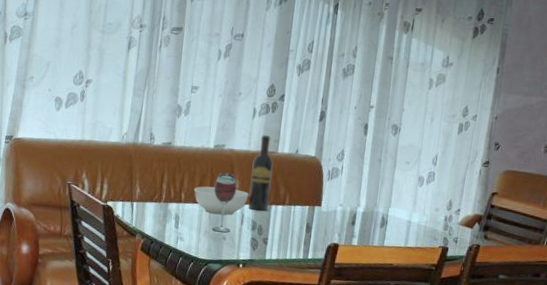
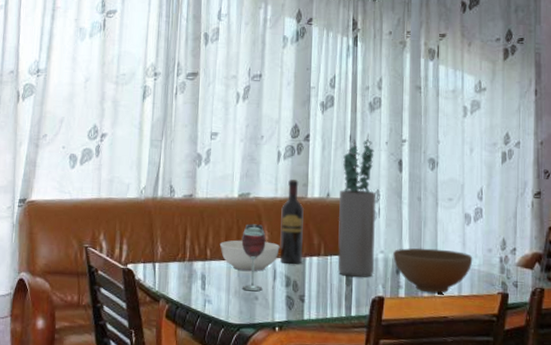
vase: none [300,98,344,226] -> present [338,134,377,277]
bowl: none [350,203,421,244] -> present [393,248,473,294]

